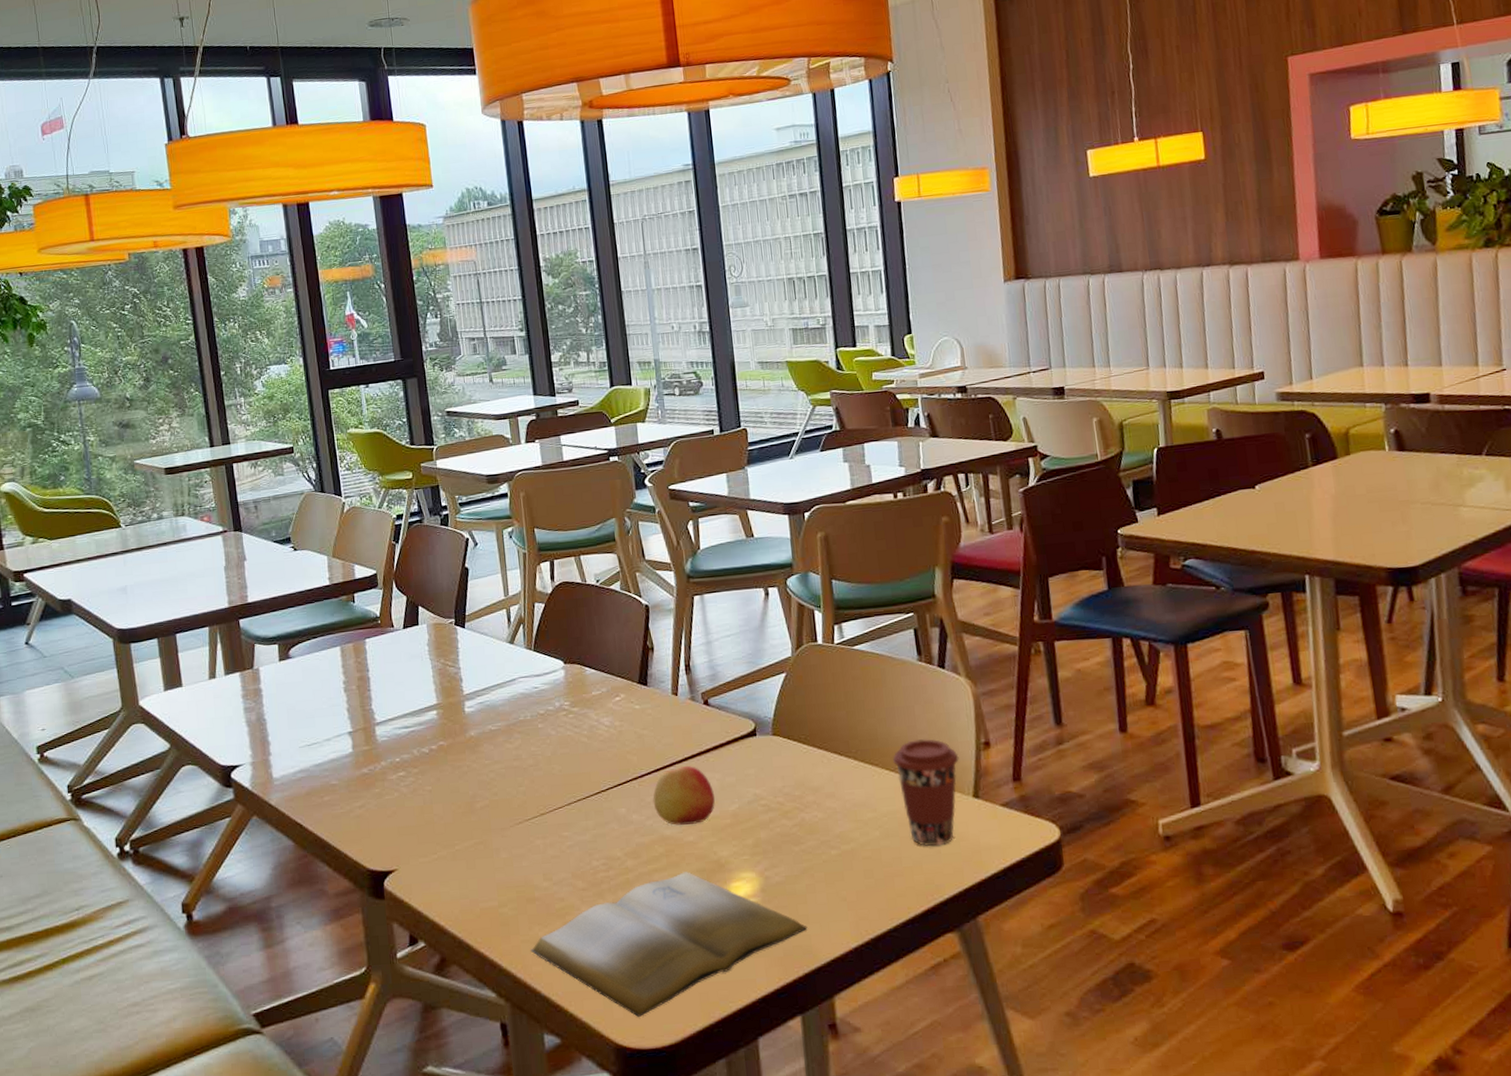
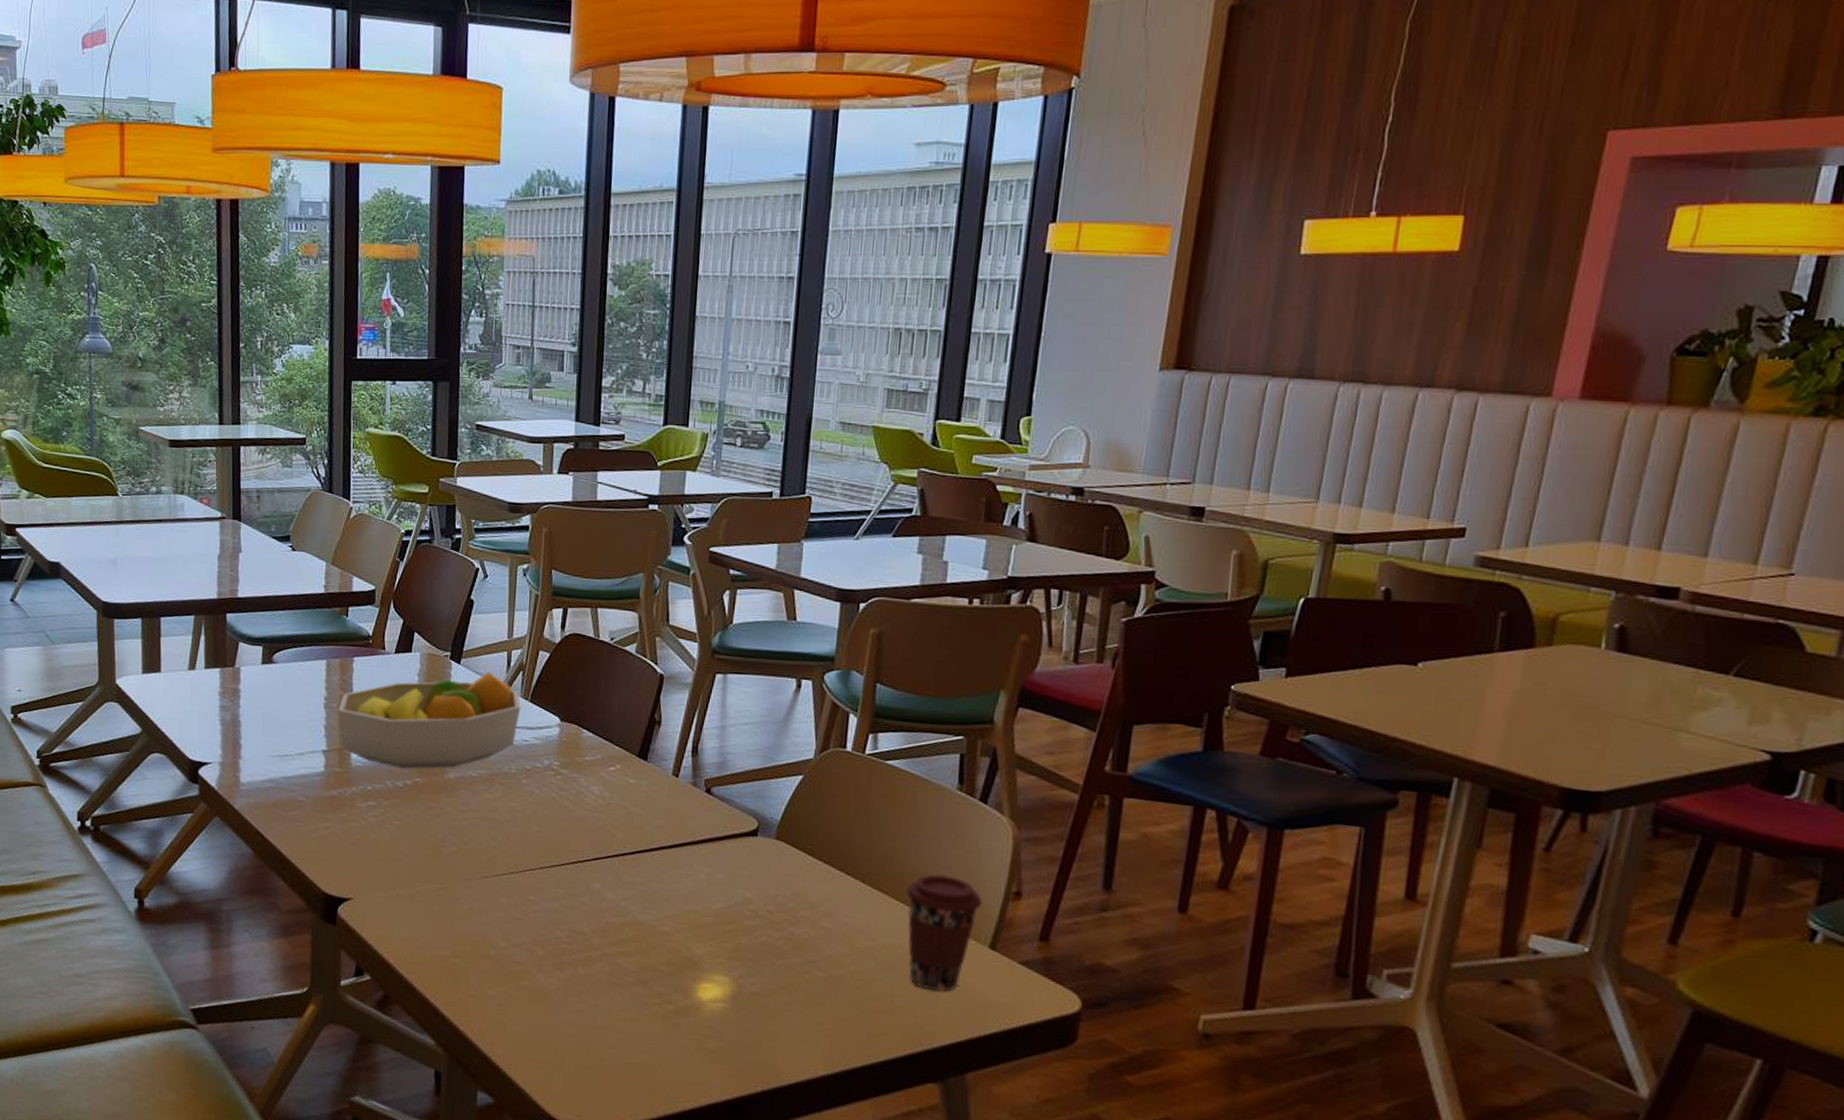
fruit bowl: none [357,630,527,735] -> present [338,672,521,769]
book: present [531,871,808,1017] -> none [477,961,775,1096]
apple: present [653,766,715,825] -> none [631,852,700,915]

